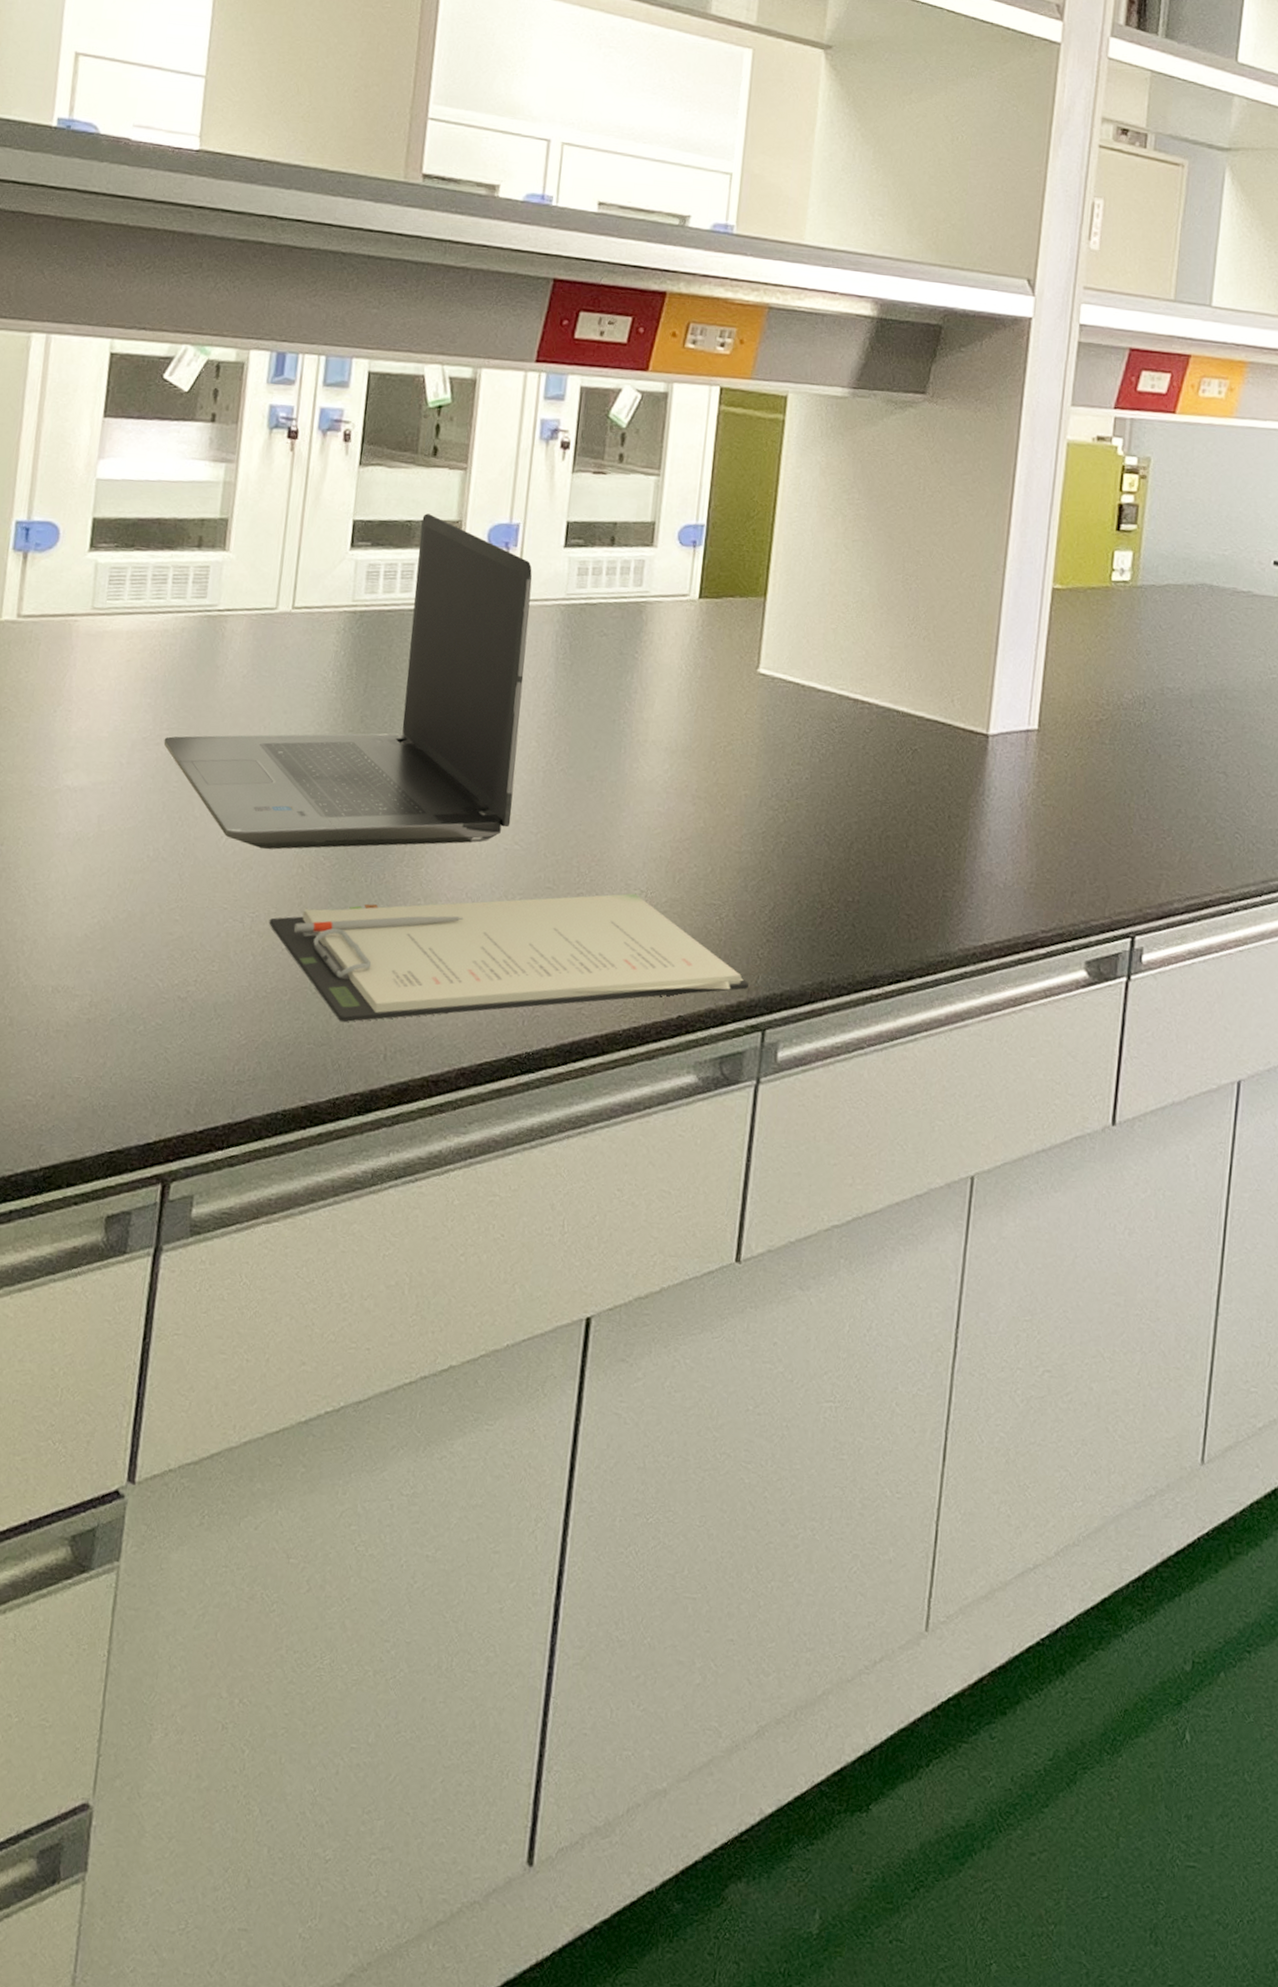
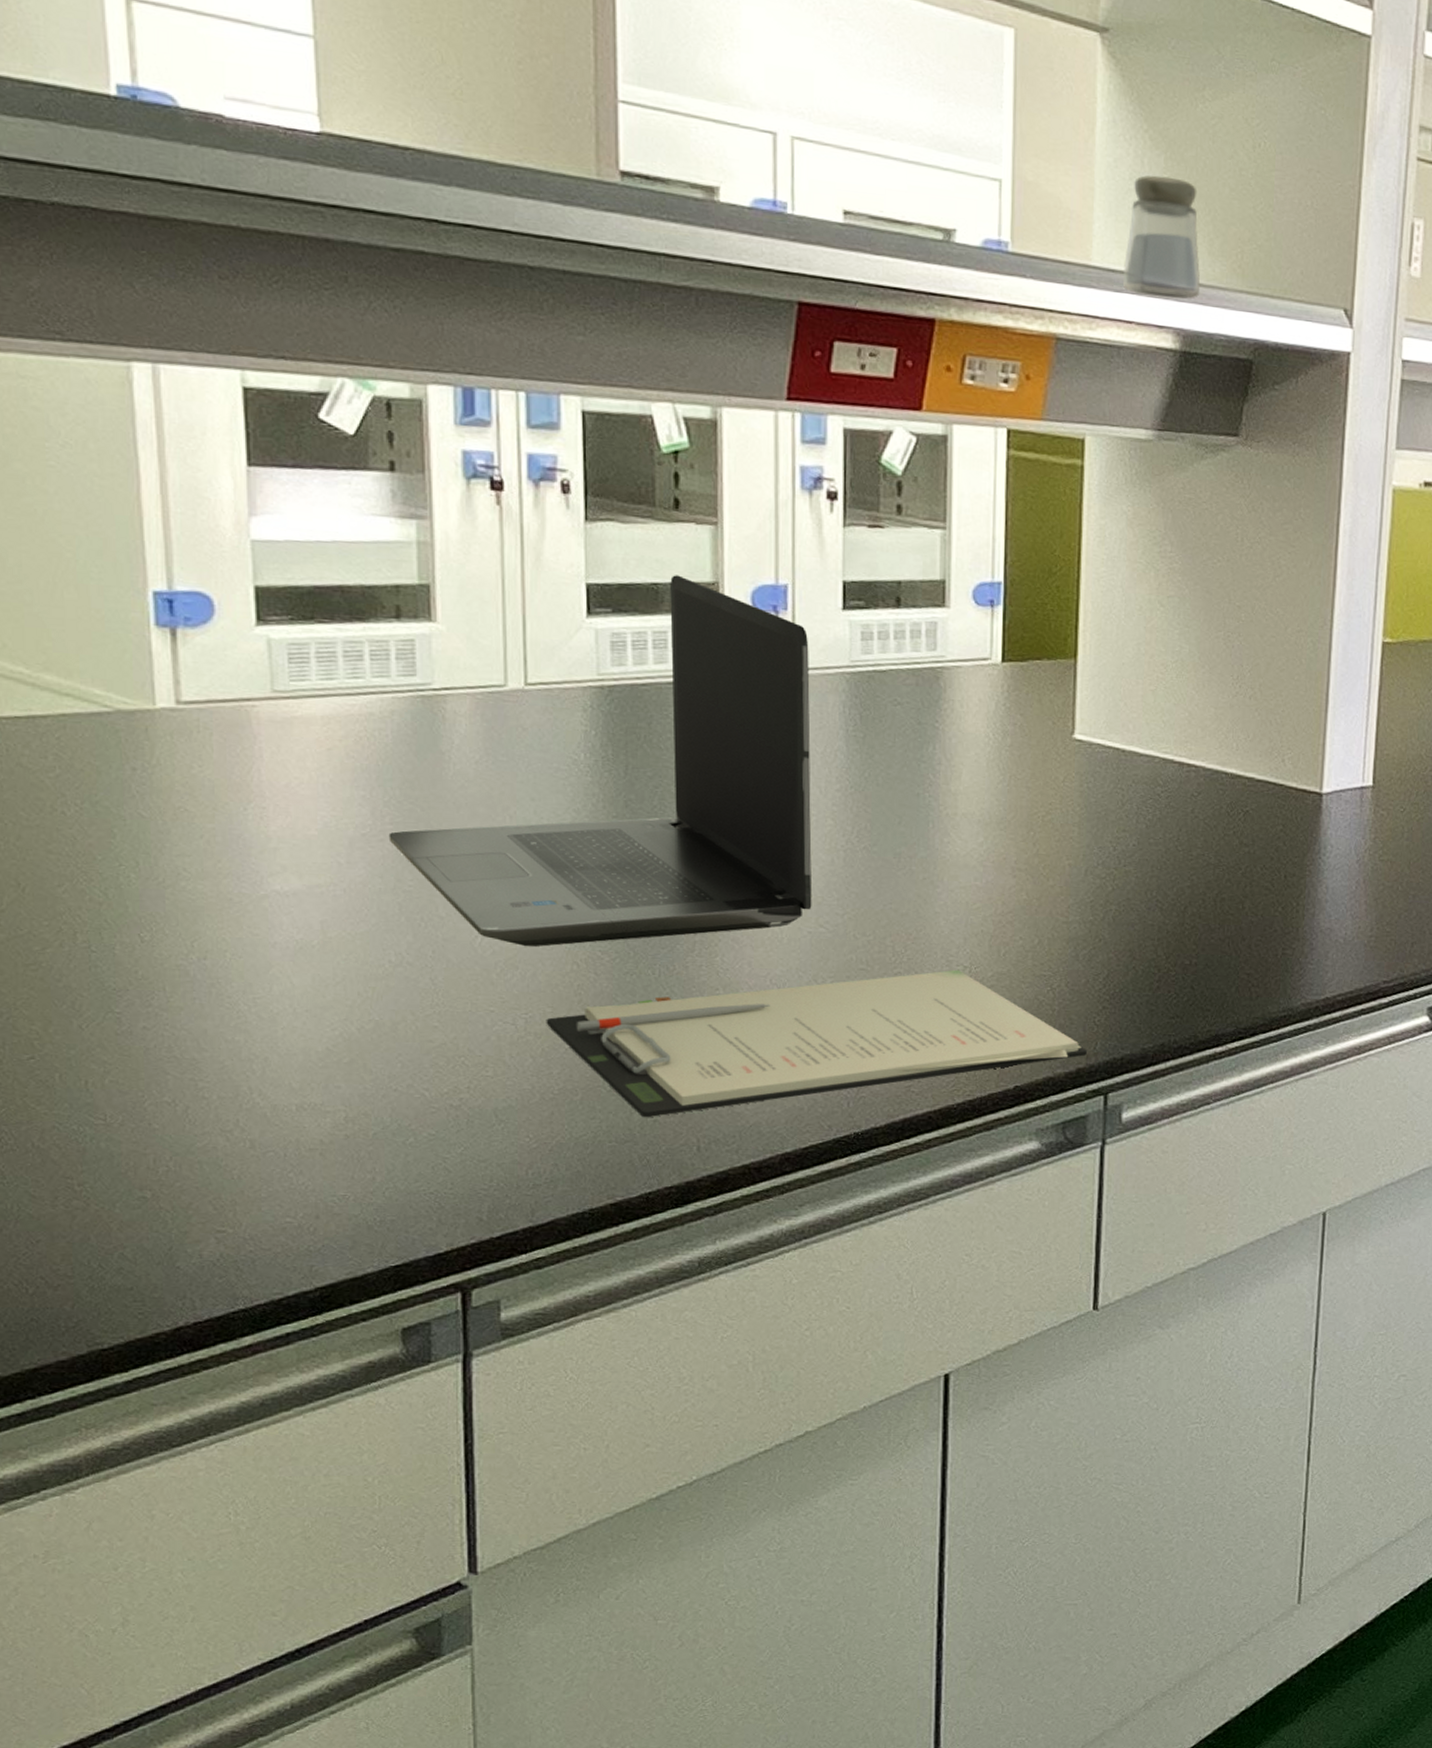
salt shaker: none [829,166,901,273] -> present [1122,175,1200,300]

